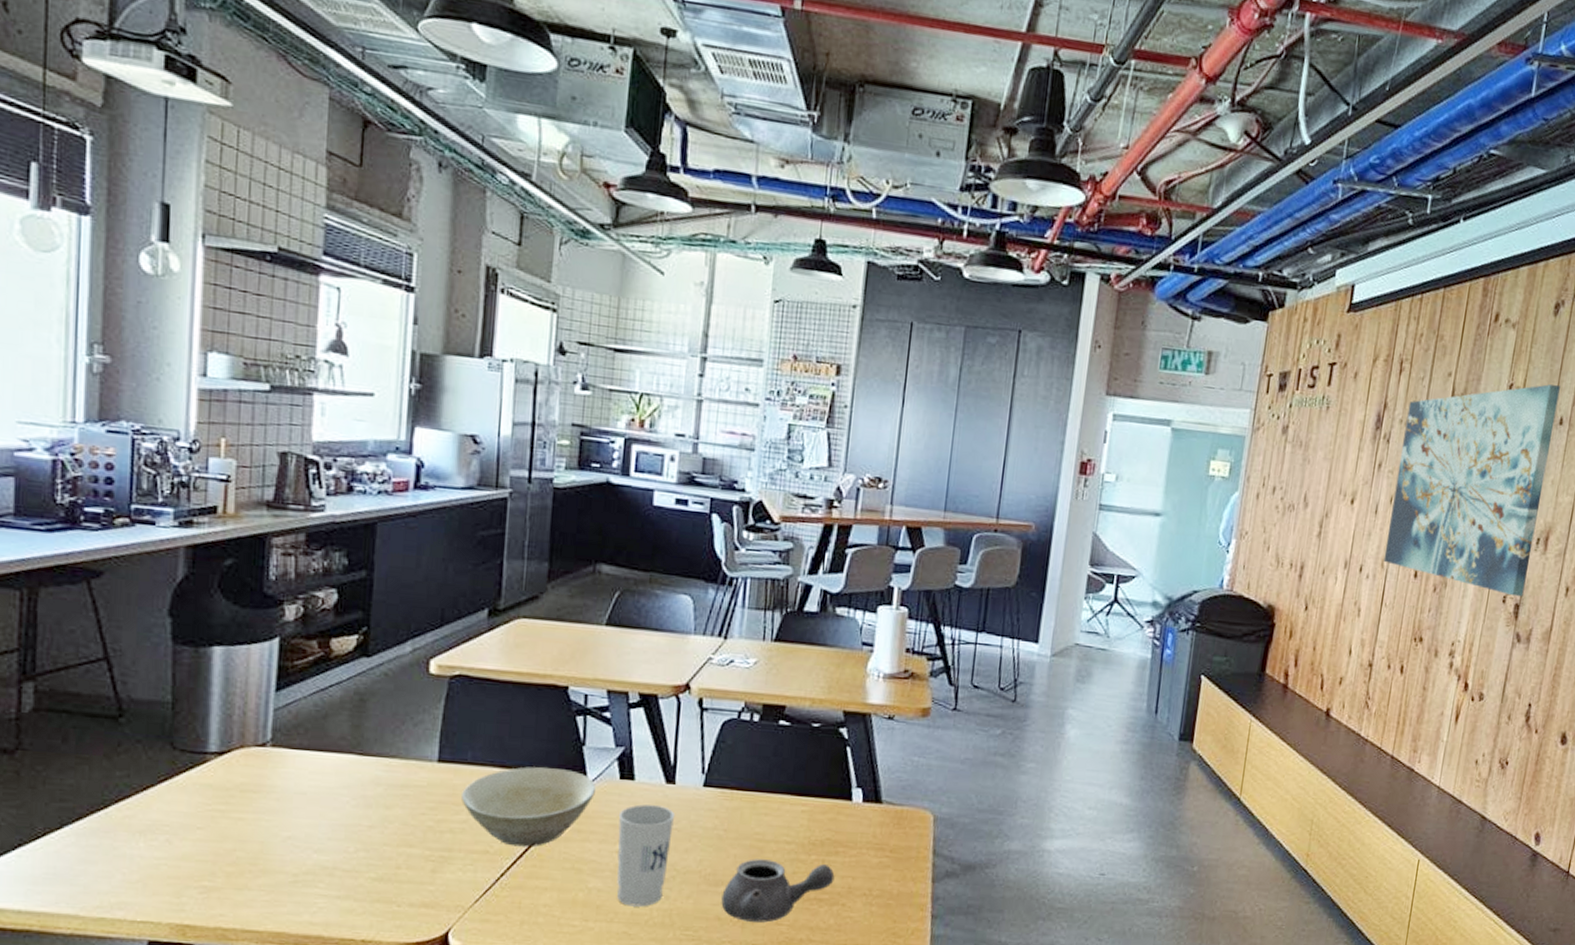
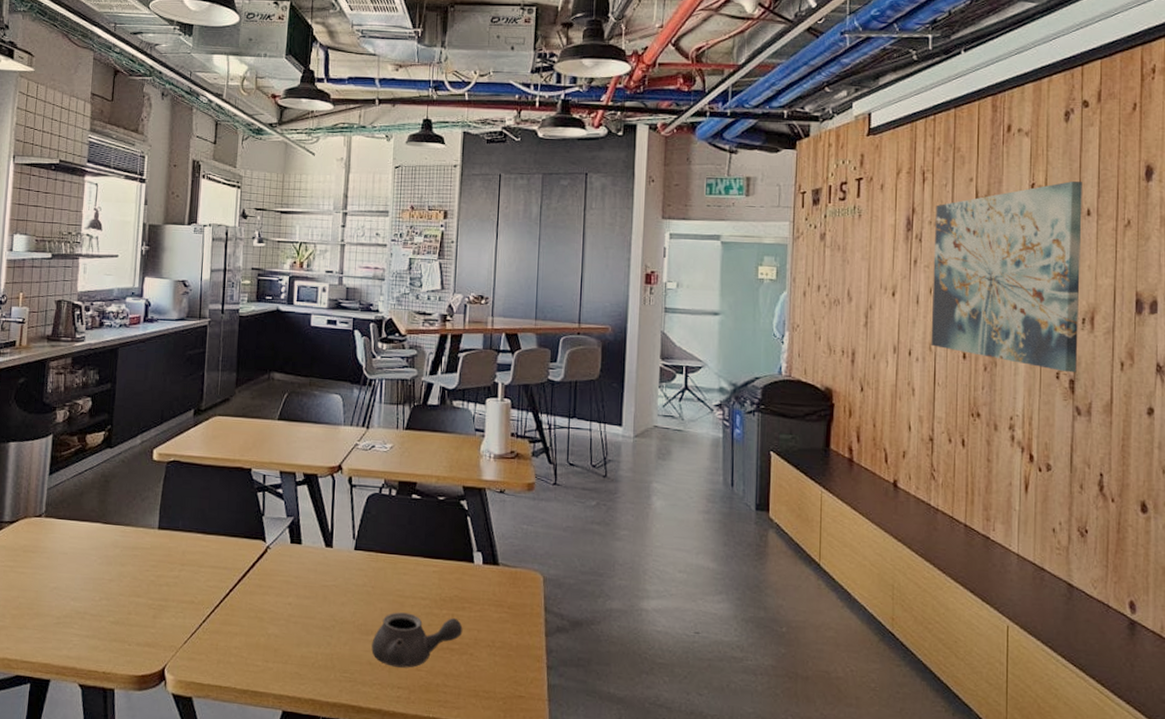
bowl: present [461,766,596,847] -> none [175,533,272,599]
cup: present [617,804,674,907] -> none [290,564,333,651]

